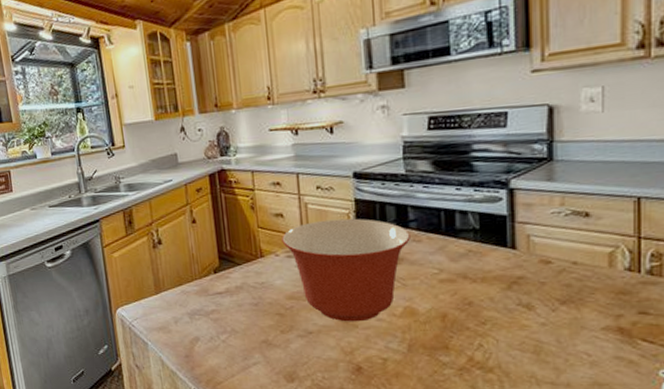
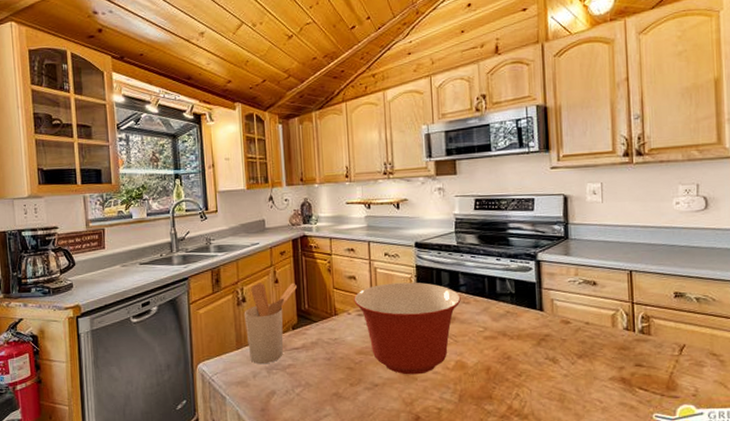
utensil holder: none [160,222,217,310] -> present [243,282,297,365]

